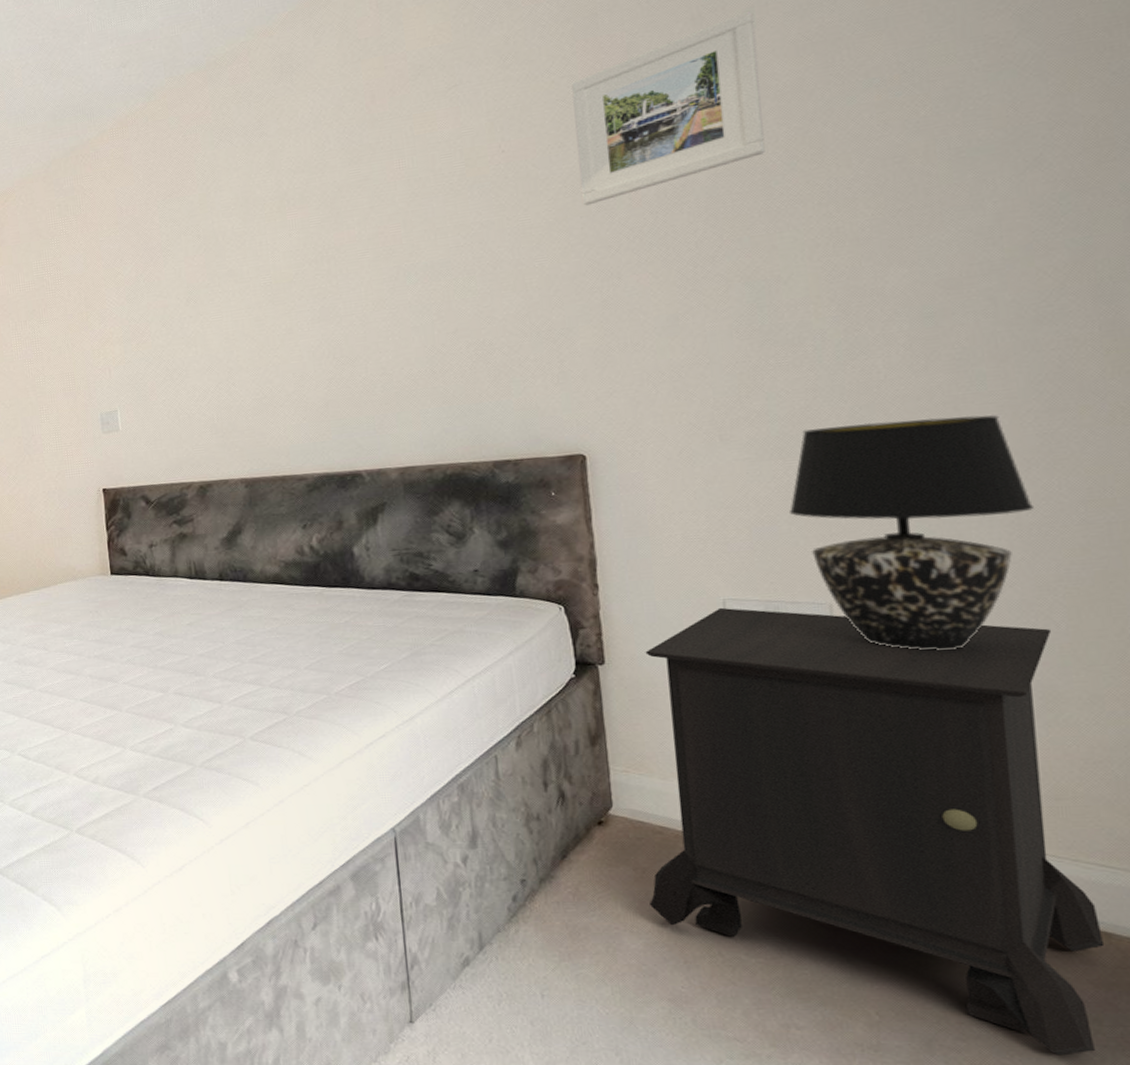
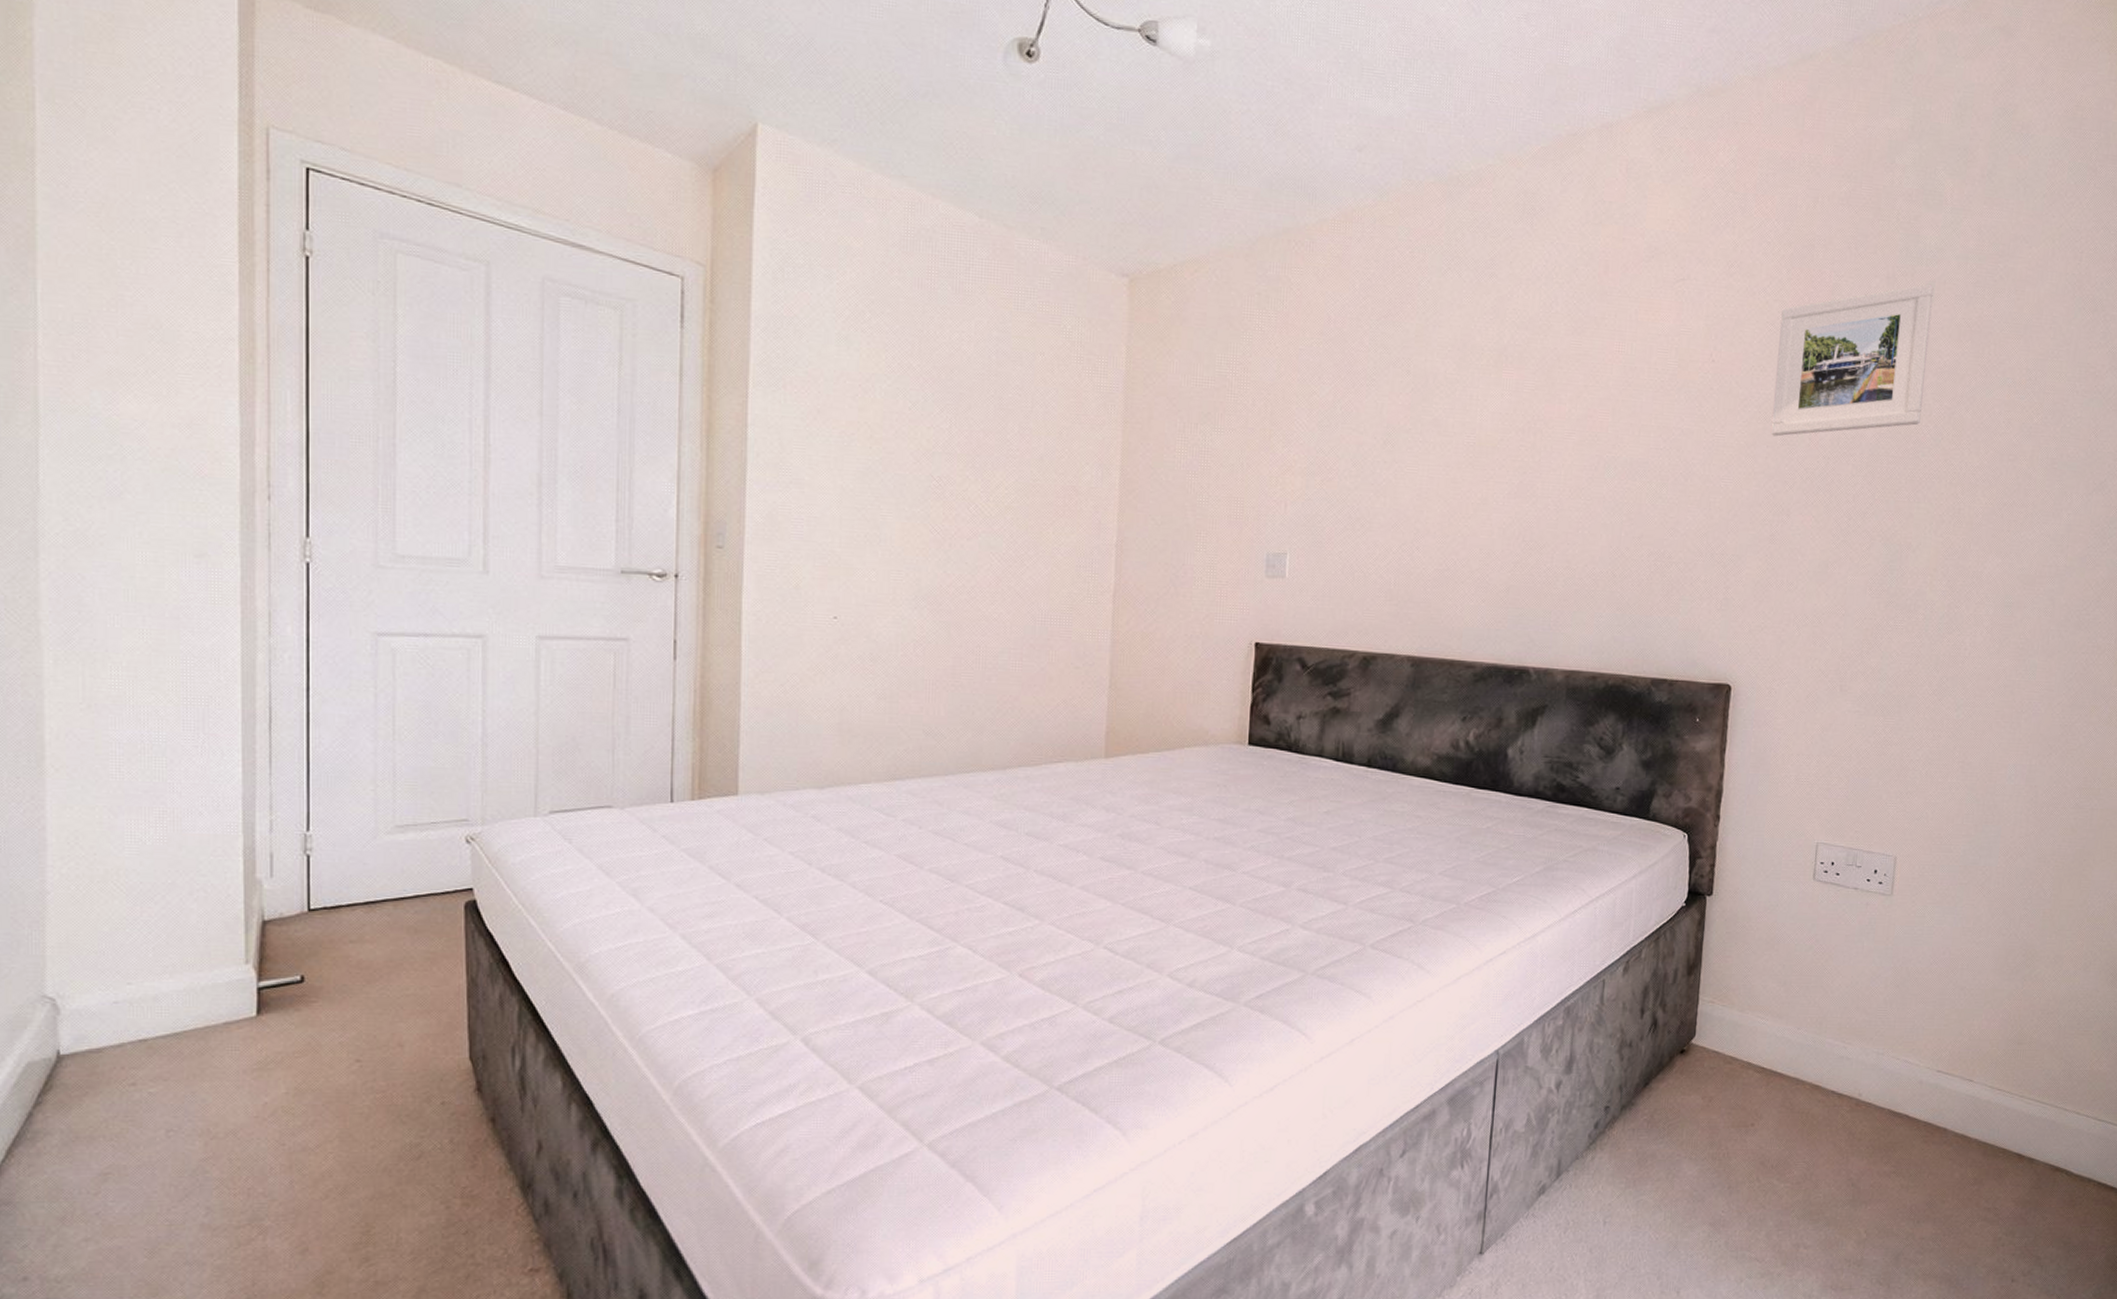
nightstand: present [645,607,1105,1056] -> none [1710,850,2040,1264]
table lamp: present [788,415,1033,651] -> none [1879,692,2048,907]

